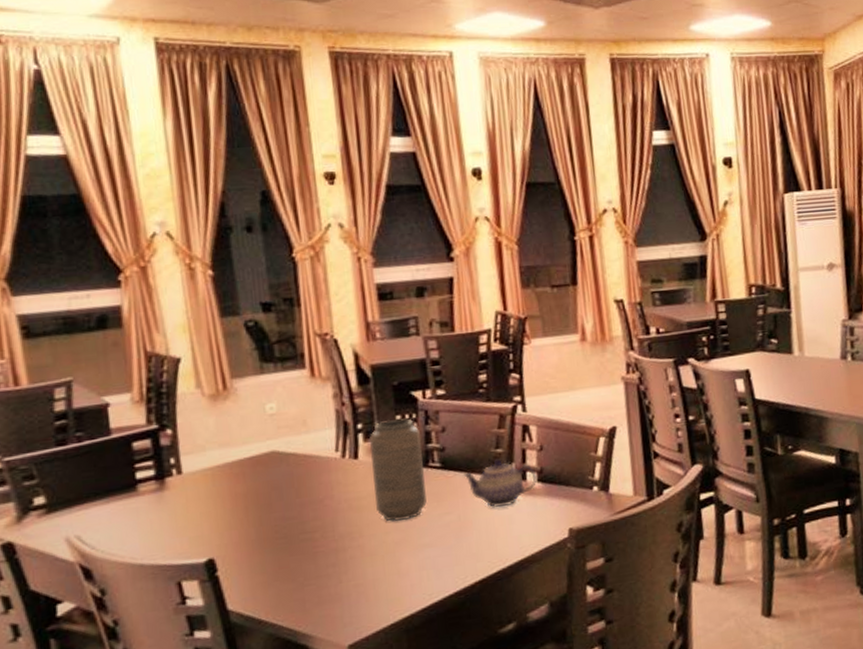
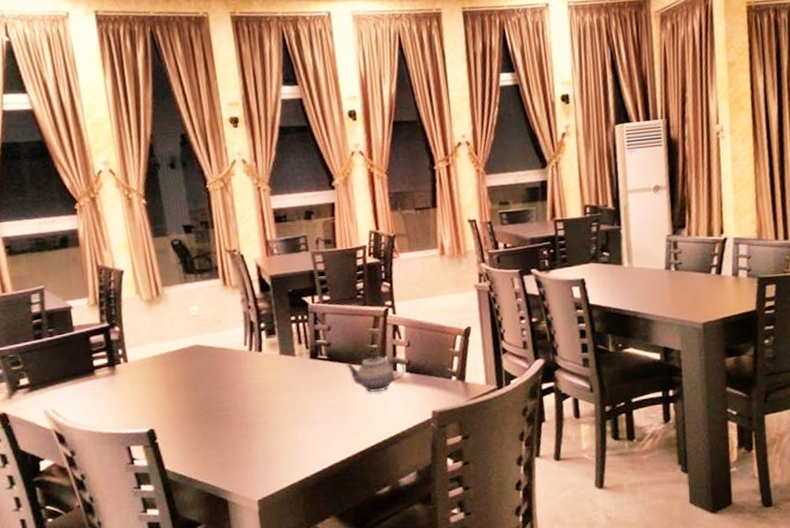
vase: present [368,418,427,522] -> none [270,319,317,403]

